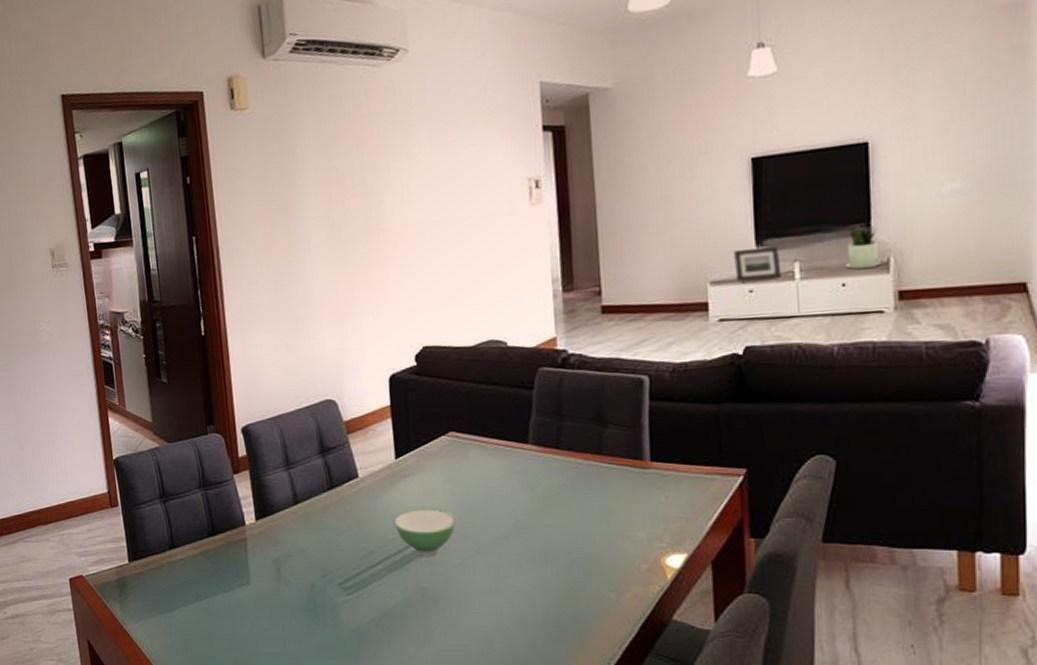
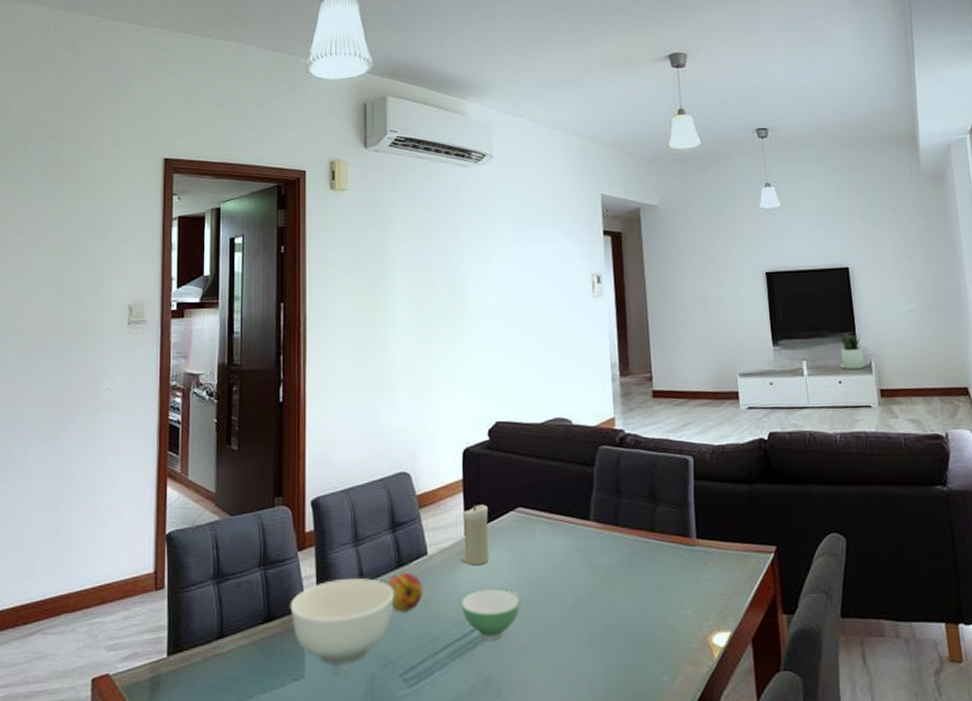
bowl: none [231,499,328,574] -> present [290,578,394,665]
fruit: none [320,493,357,530] -> present [387,572,423,612]
candle: none [392,429,422,487] -> present [462,504,490,565]
picture frame: present [734,247,782,282] -> none [756,347,794,376]

